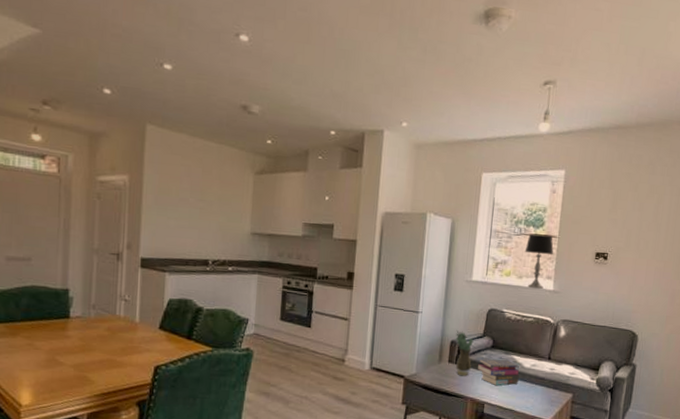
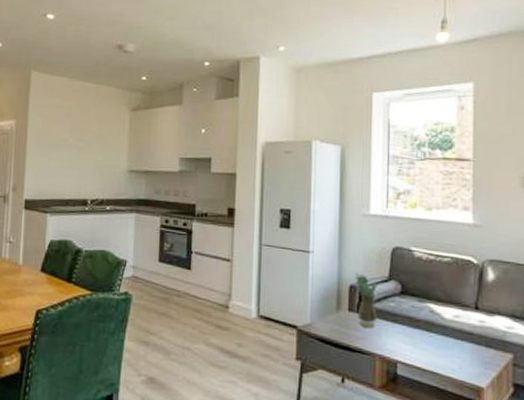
books: present [478,359,519,386] -> none [385,307,439,342]
table lamp: present [524,233,554,290] -> none [432,157,470,223]

